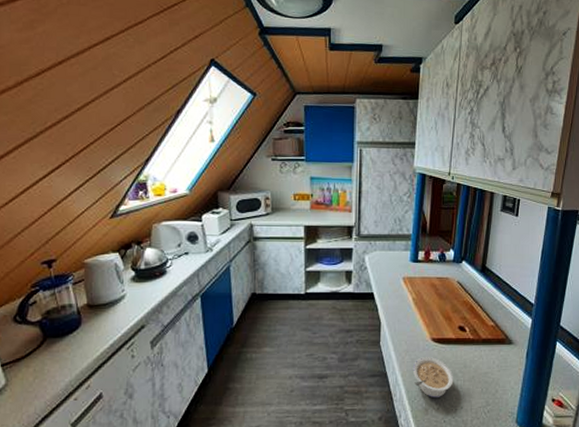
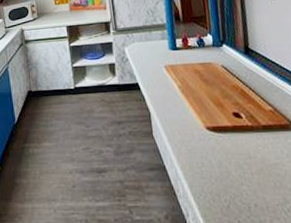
legume: present [412,357,454,399] -> none [191,147,240,194]

